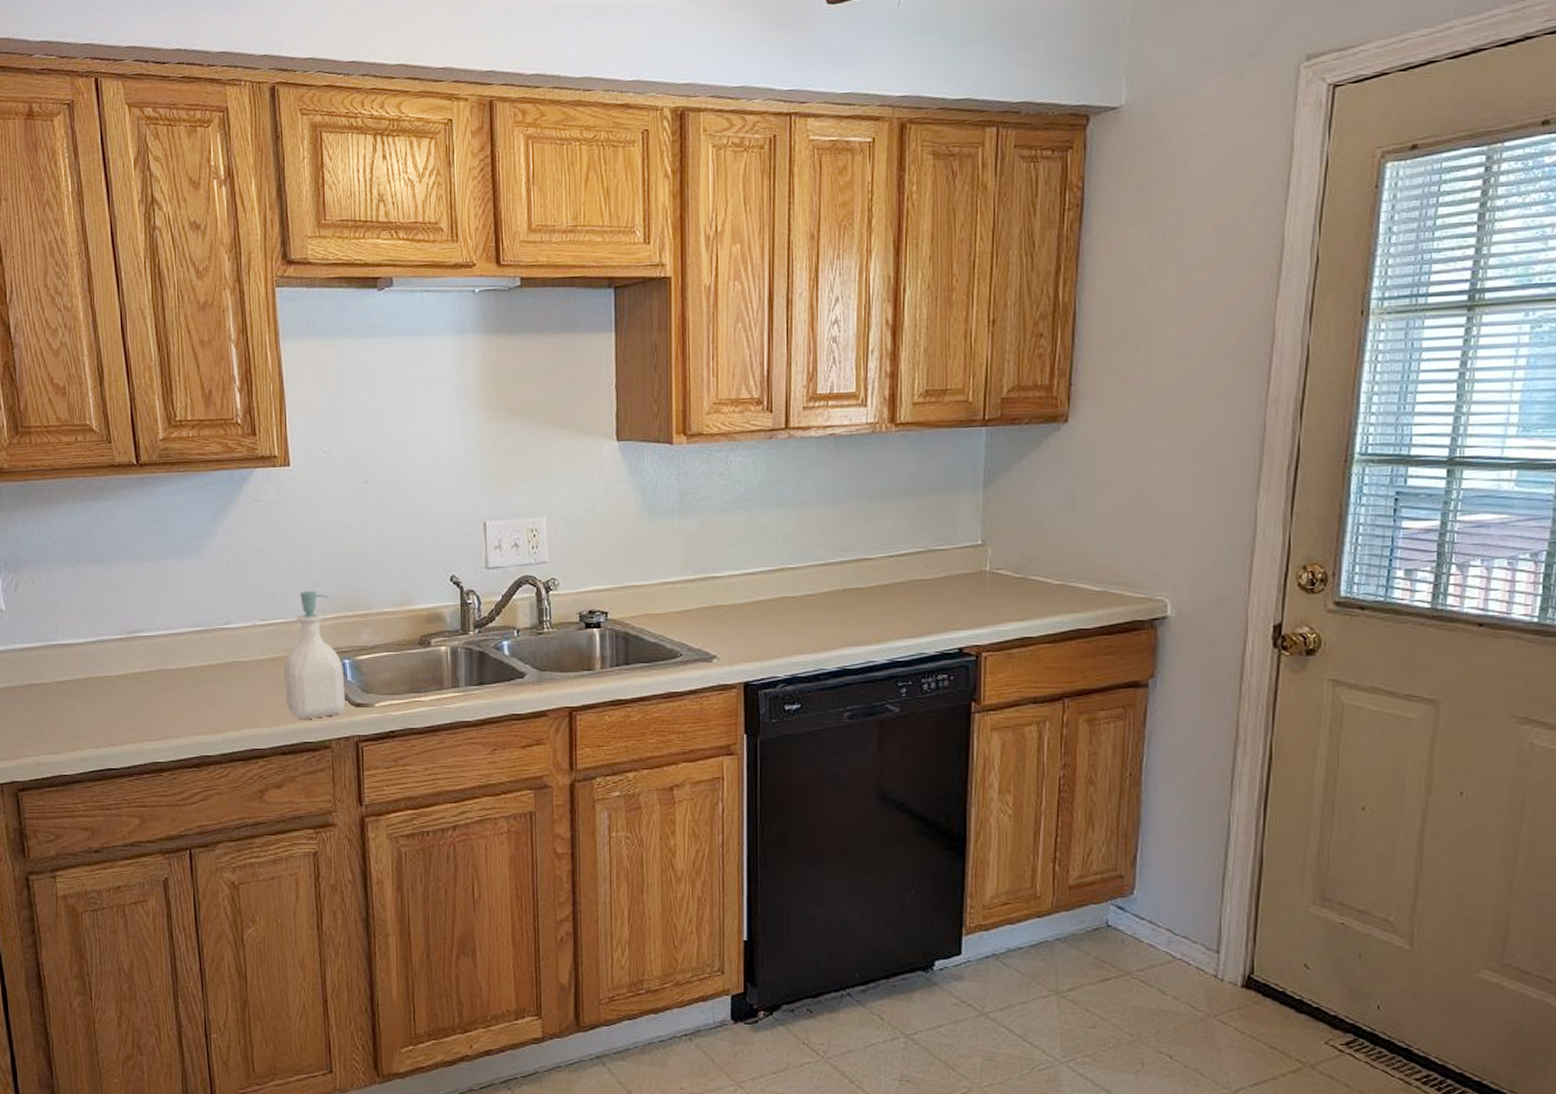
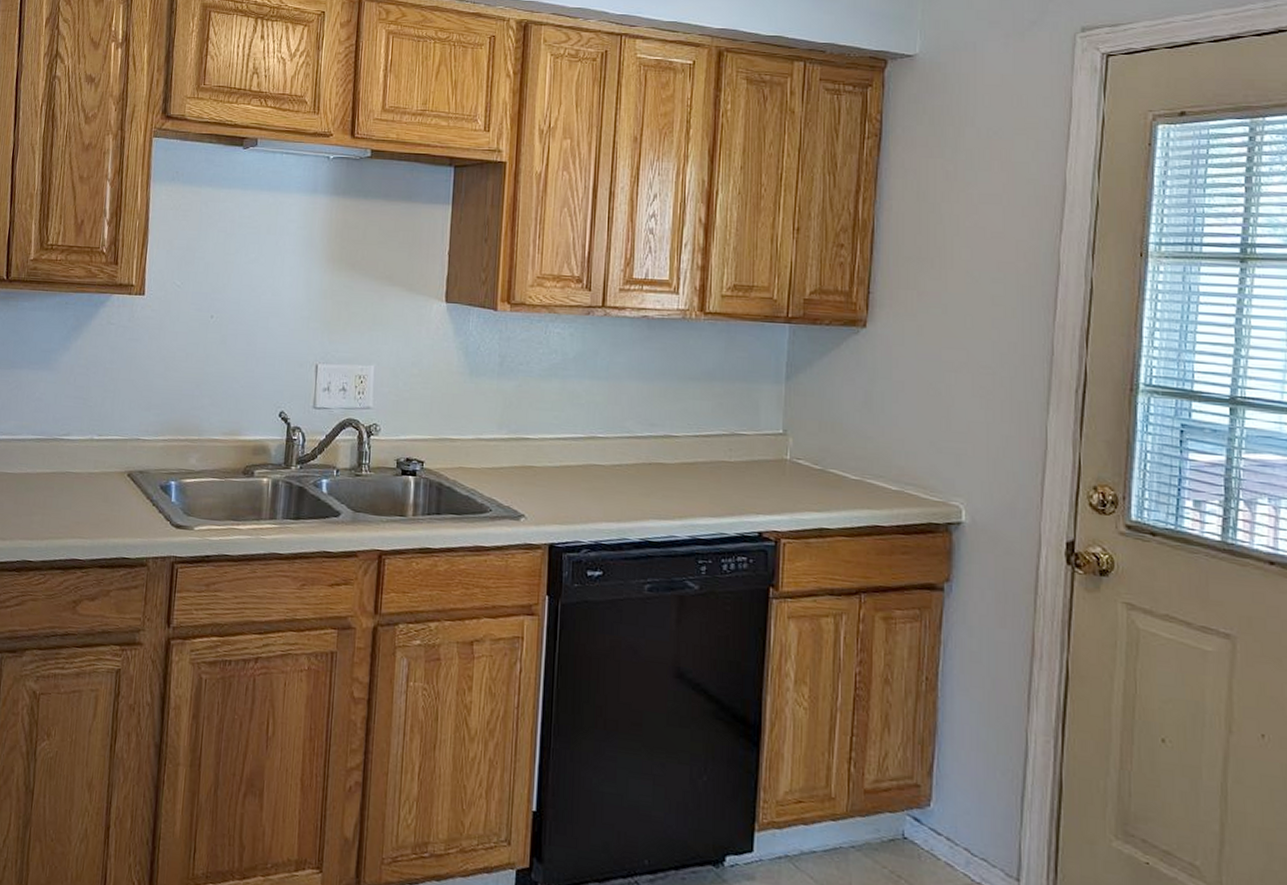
soap bottle: present [284,590,346,719] -> none [110,411,169,535]

